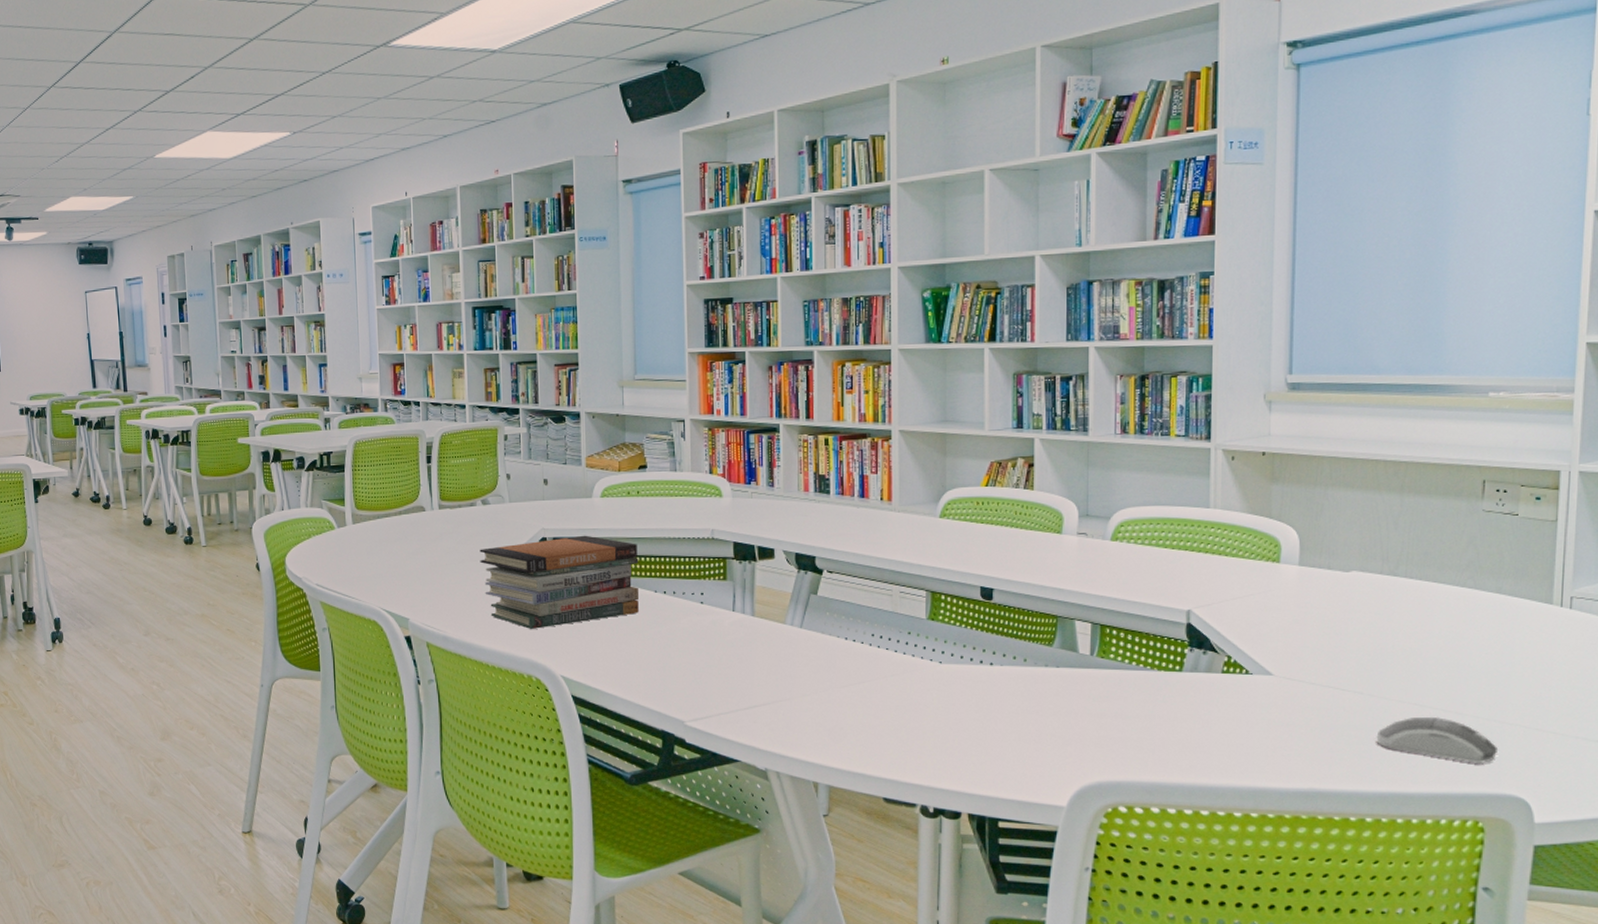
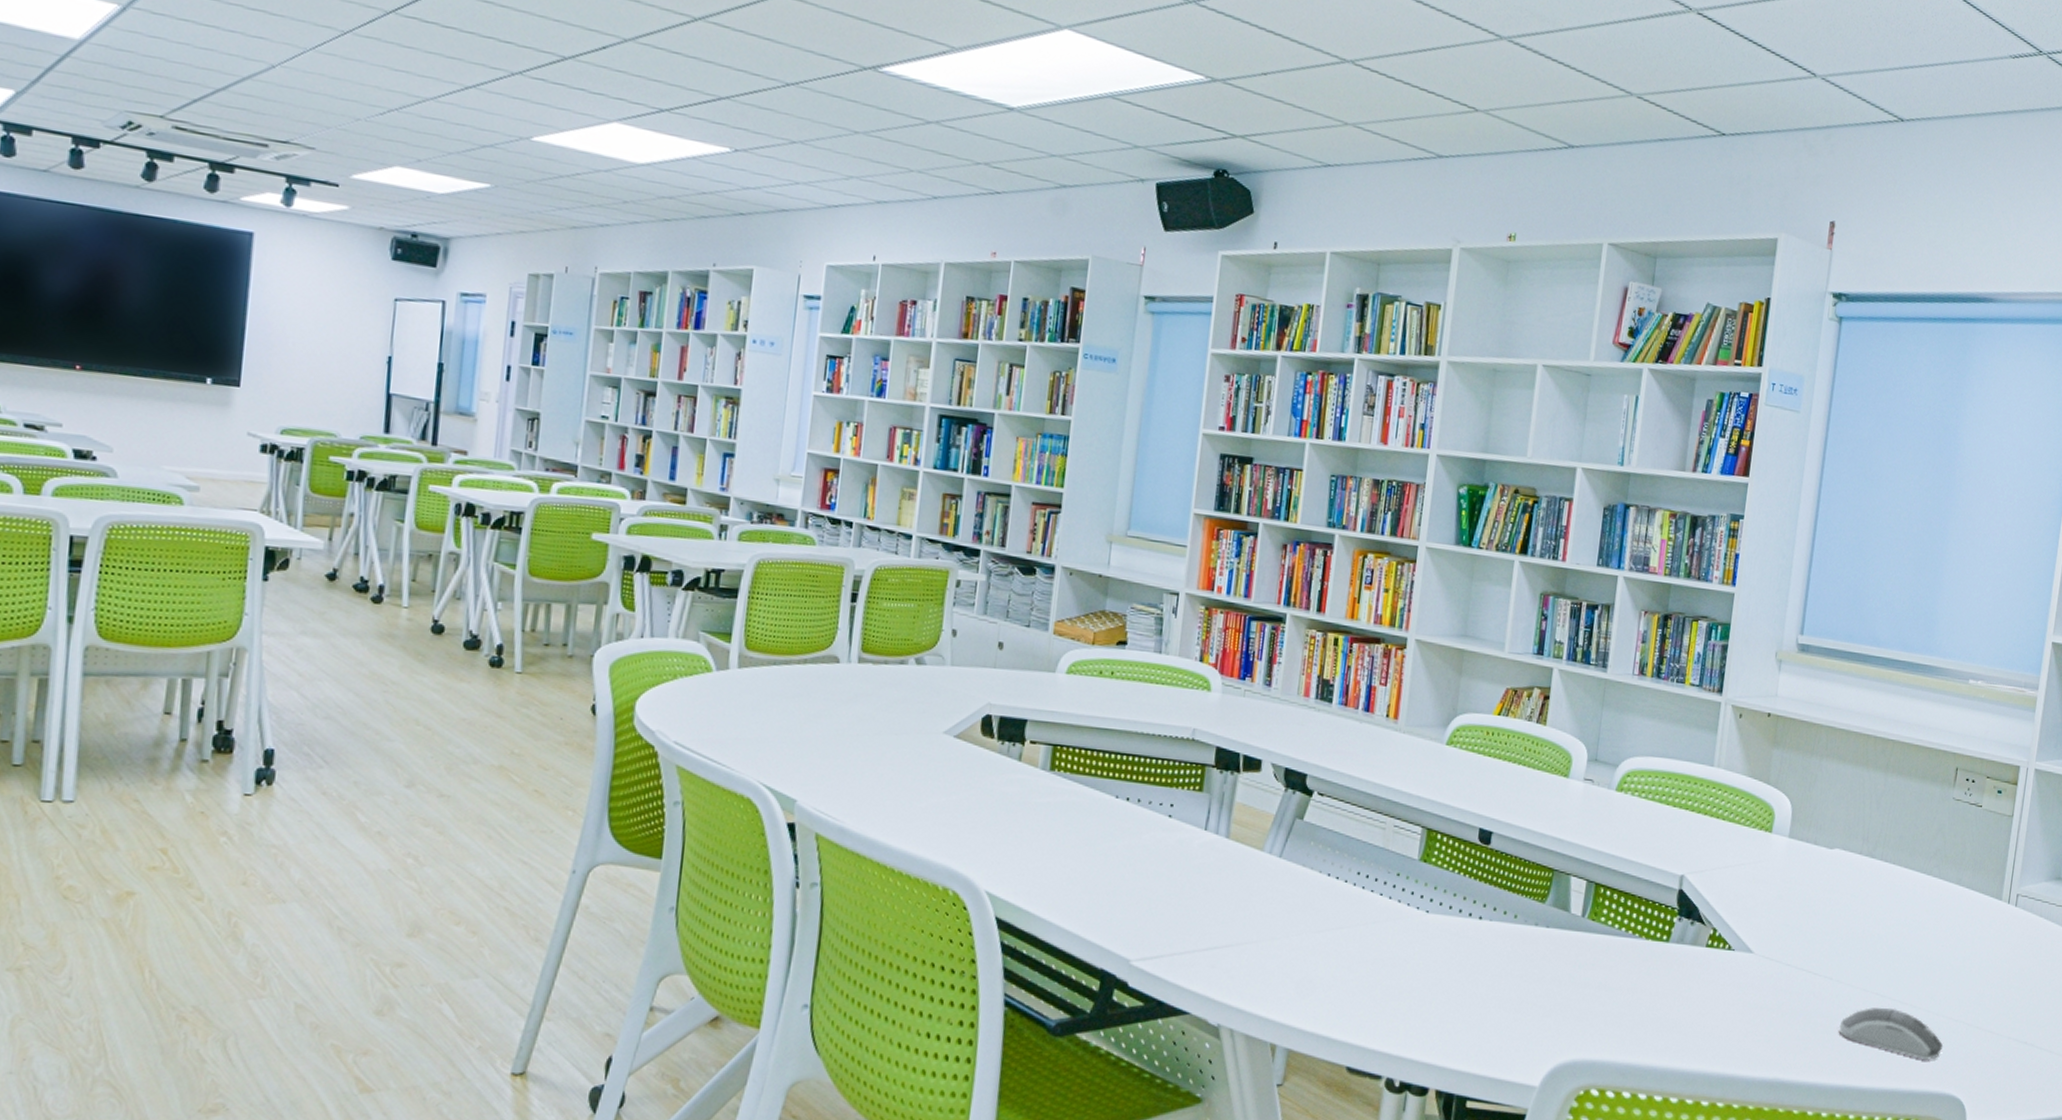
book stack: present [479,535,639,629] -> none [902,717,1103,829]

